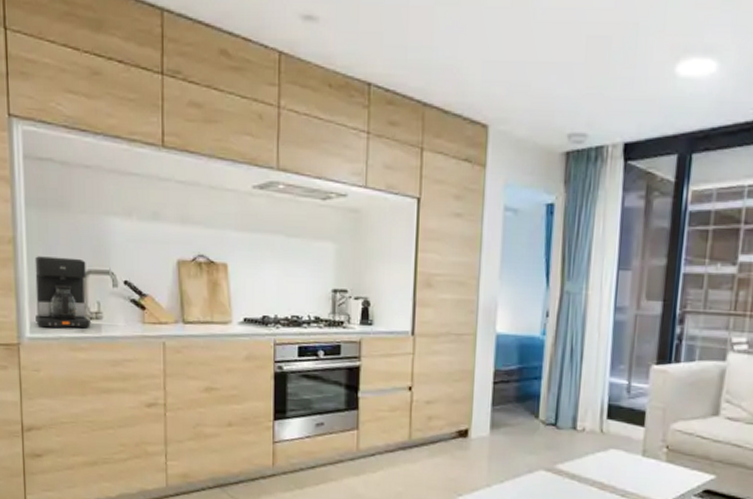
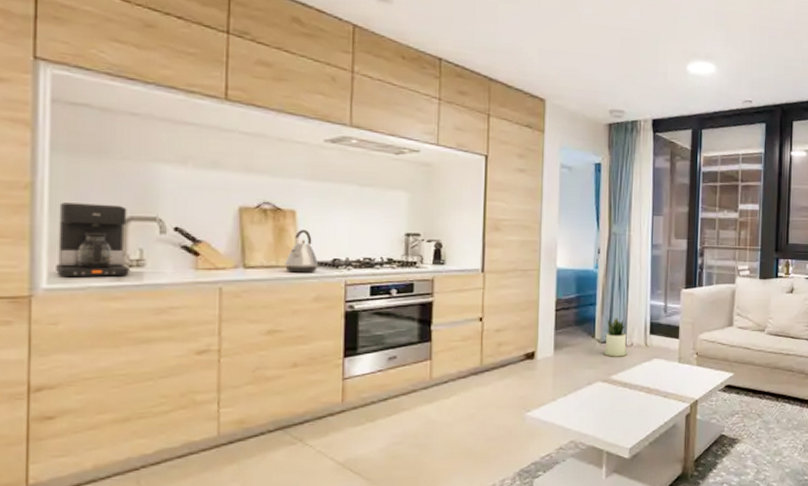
kettle: none [219,283,250,330] -> present [285,229,319,273]
planter: none [548,396,578,444] -> present [603,318,628,357]

